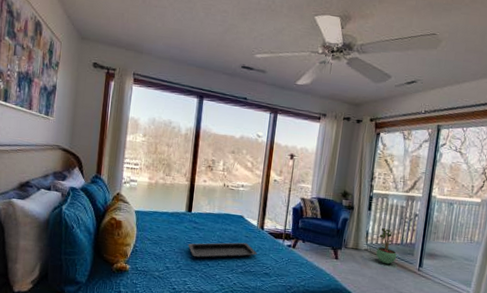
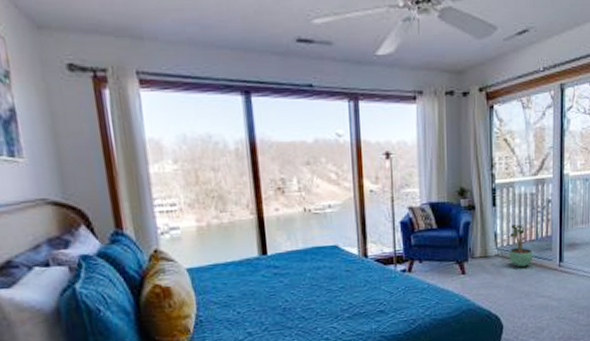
serving tray: present [188,242,257,259] -> none [271,278,365,313]

